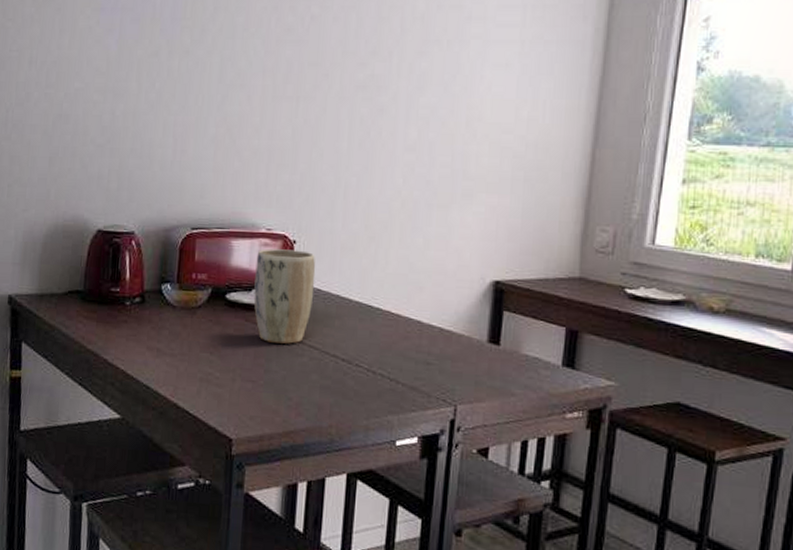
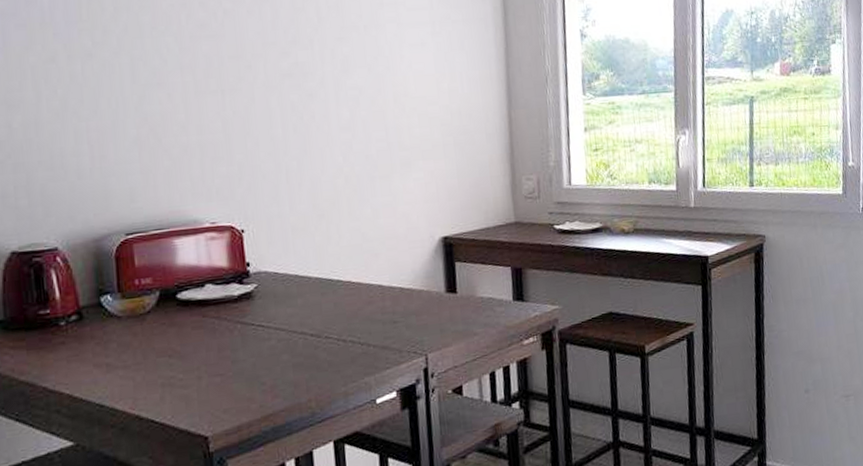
plant pot: present [253,248,316,344] -> none [204,238,272,334]

